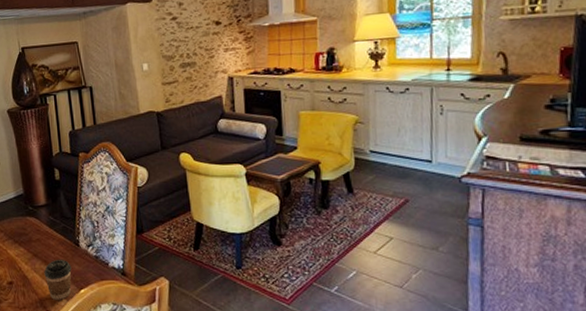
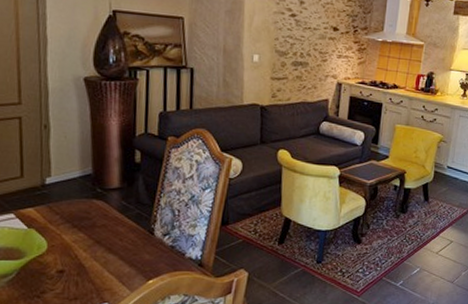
coffee cup: present [44,259,72,300] -> none [106,247,141,291]

